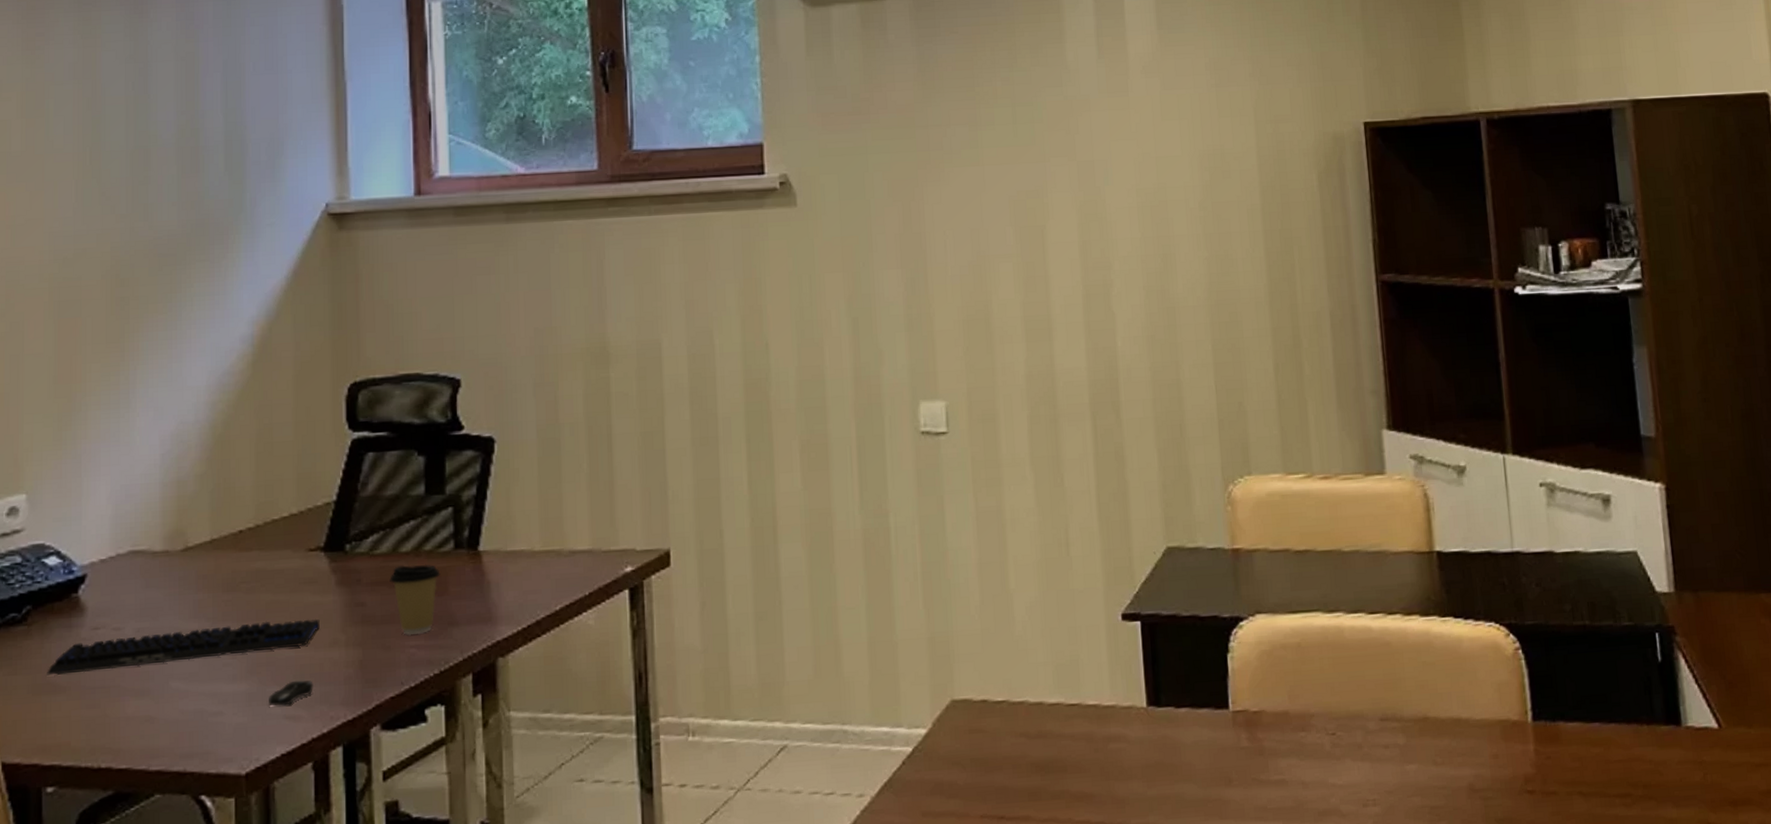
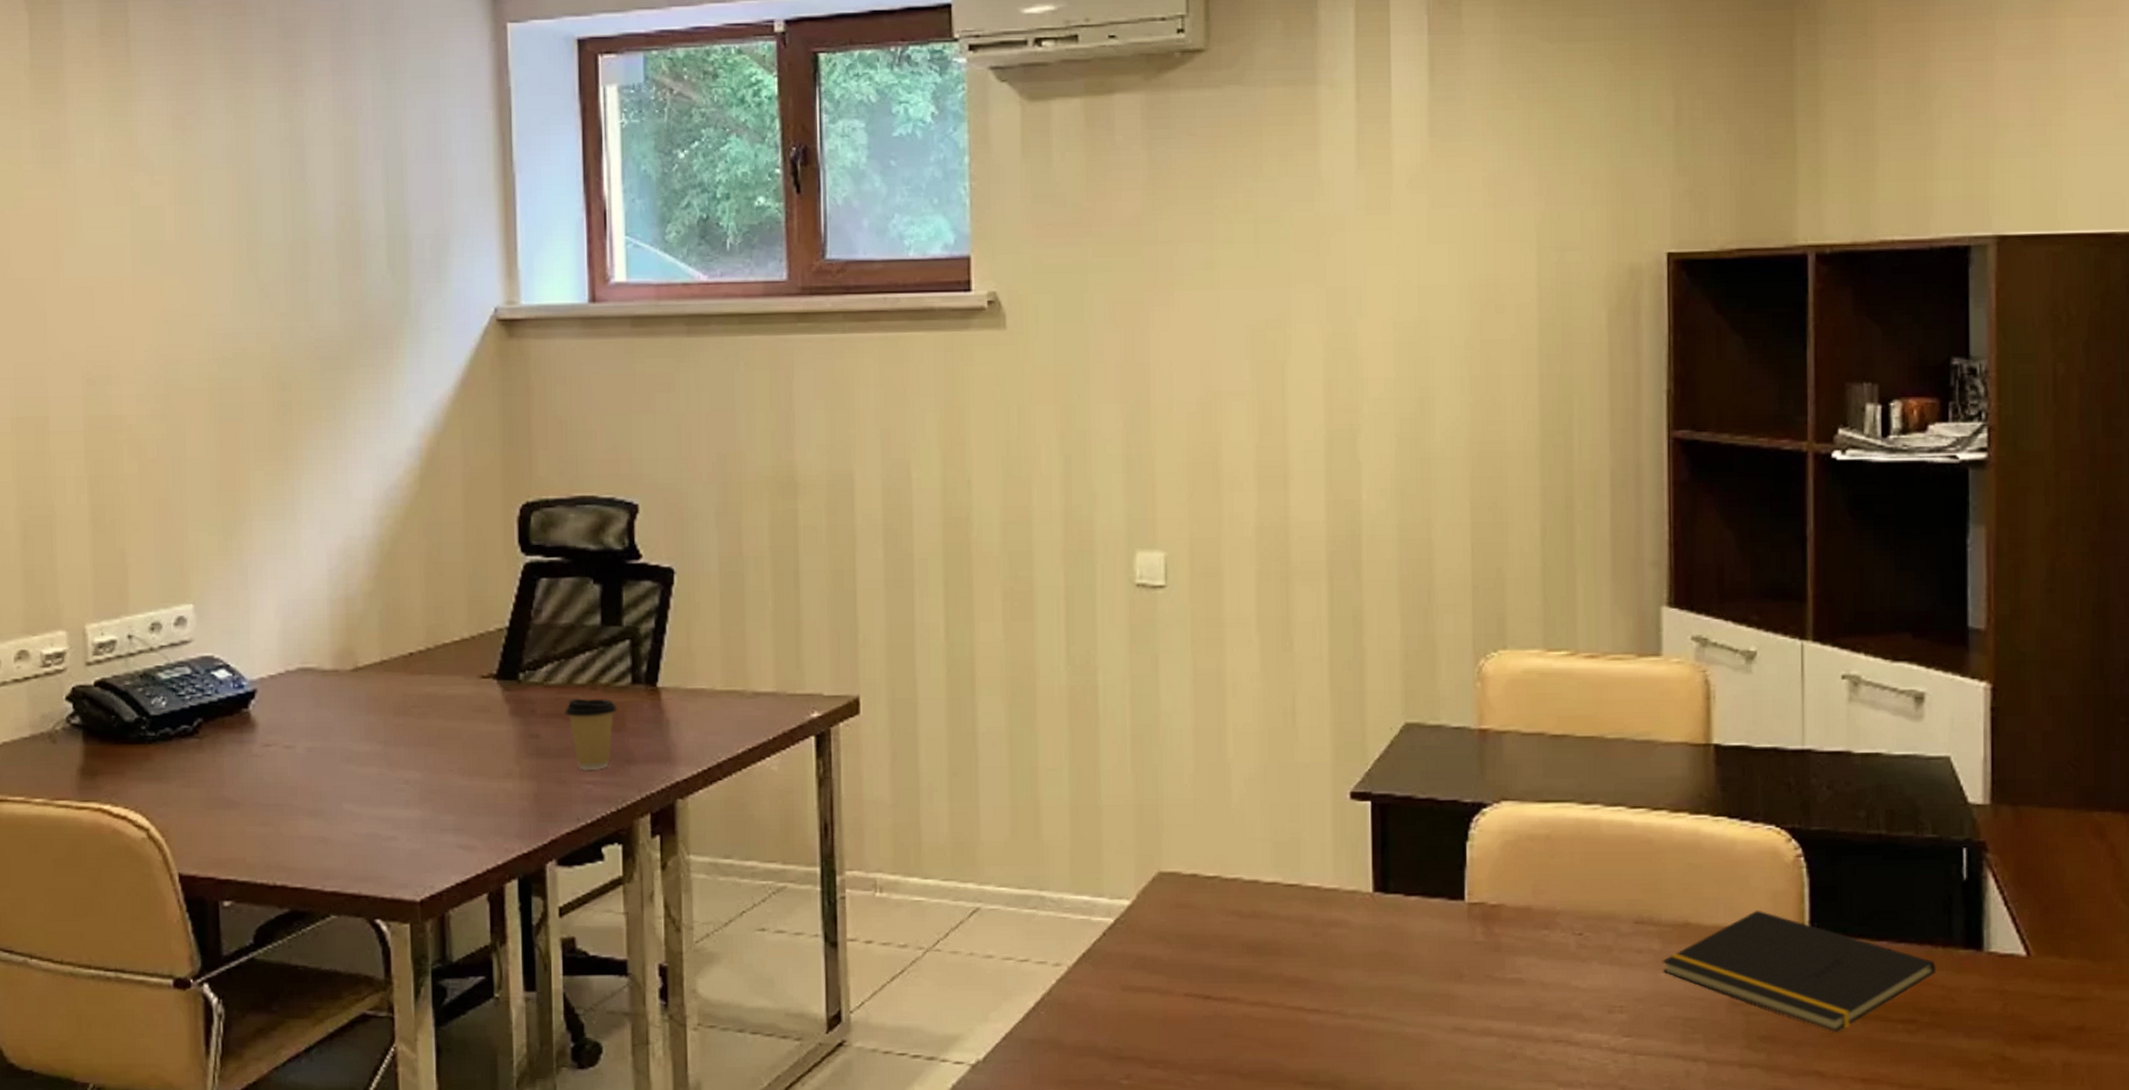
keyboard: present [47,618,320,676] -> none [220,747,493,790]
computer mouse: present [269,680,315,706] -> none [442,810,489,835]
notepad: none [1406,701,1644,811] -> present [1662,910,1937,1032]

